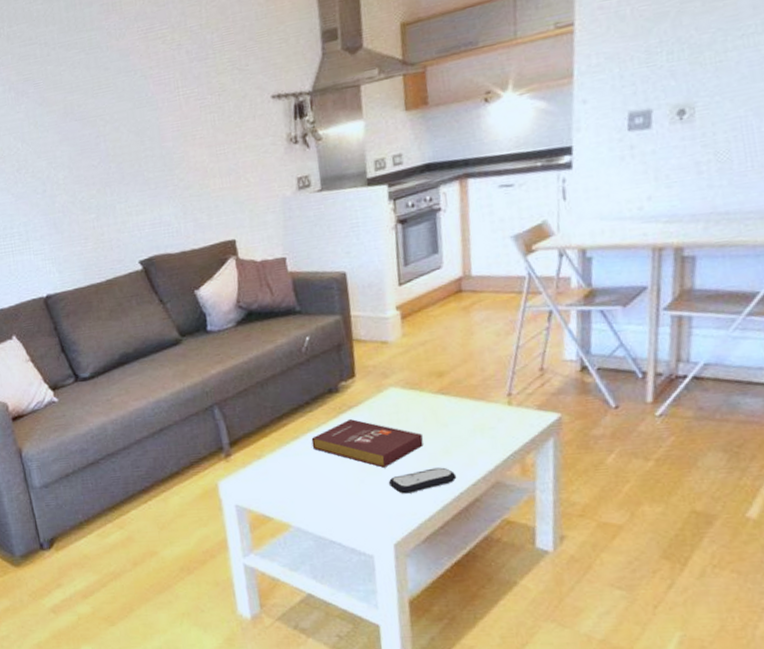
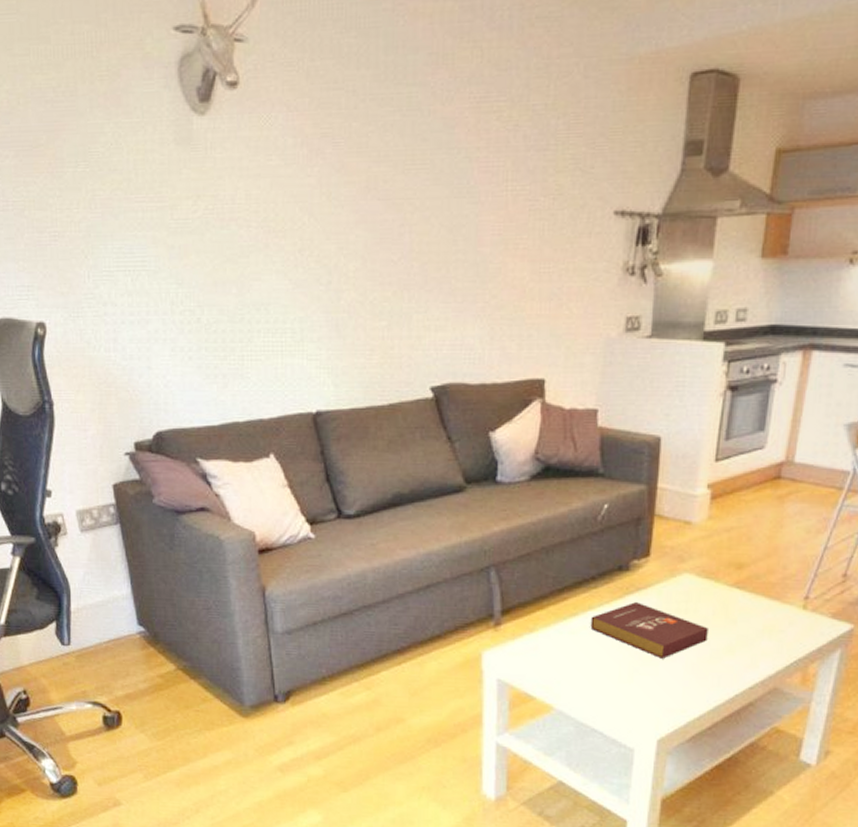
remote control: present [388,467,457,494] -> none [663,665,735,689]

